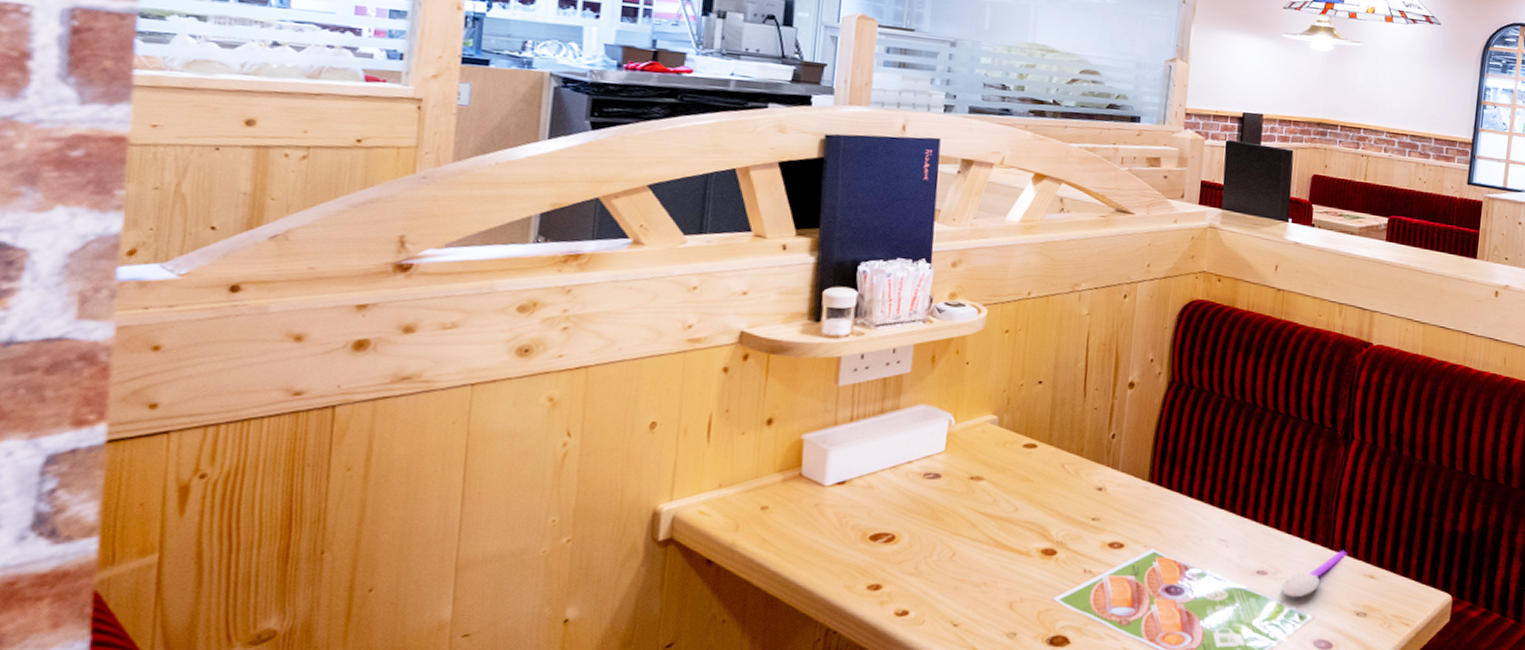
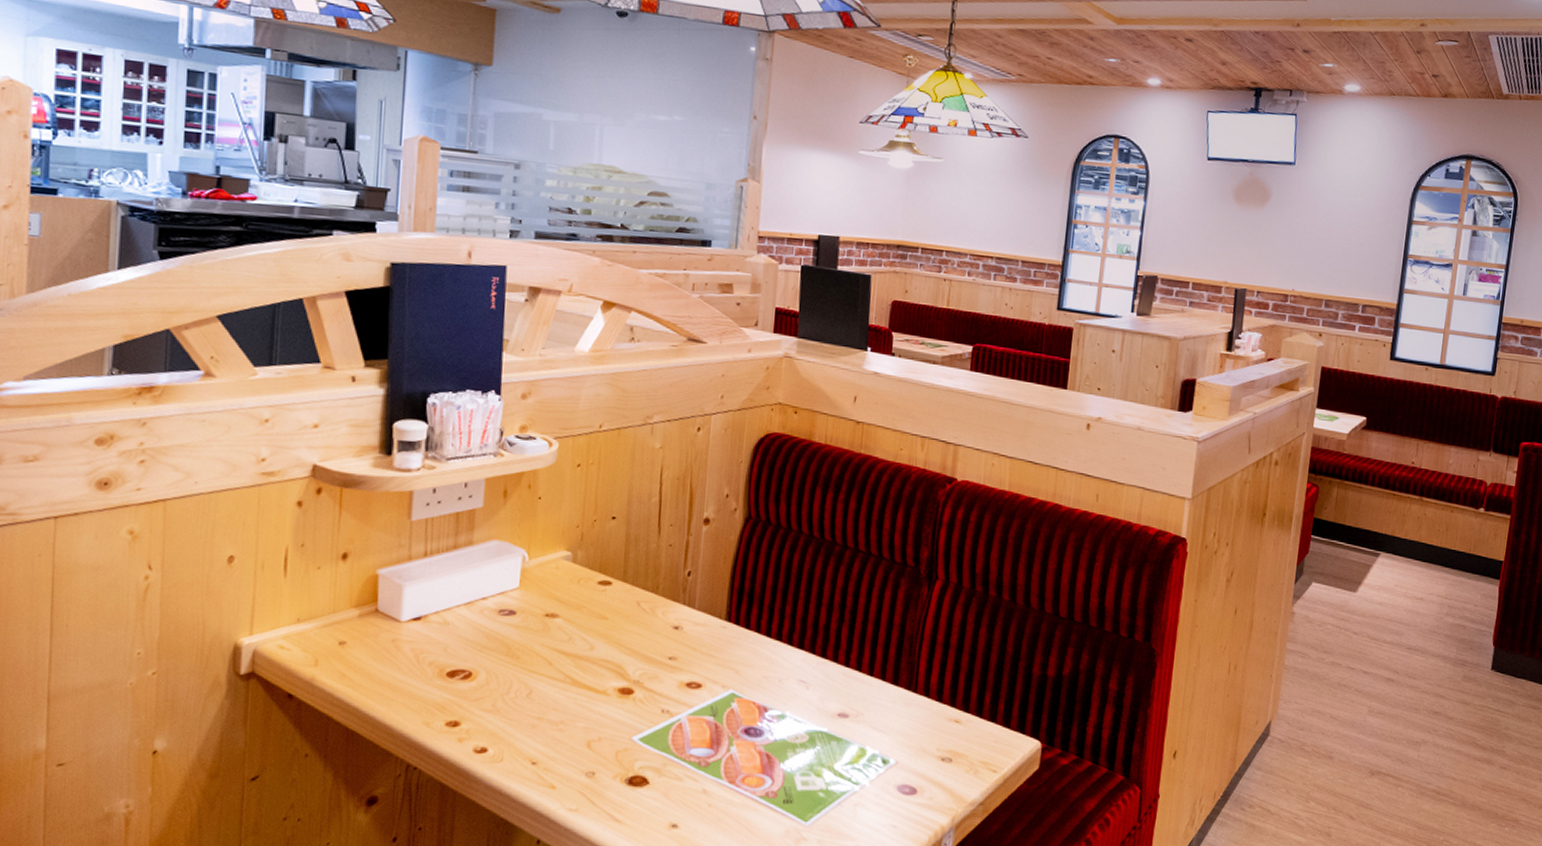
spoon: present [1282,551,1348,598] -> none [864,694,932,742]

